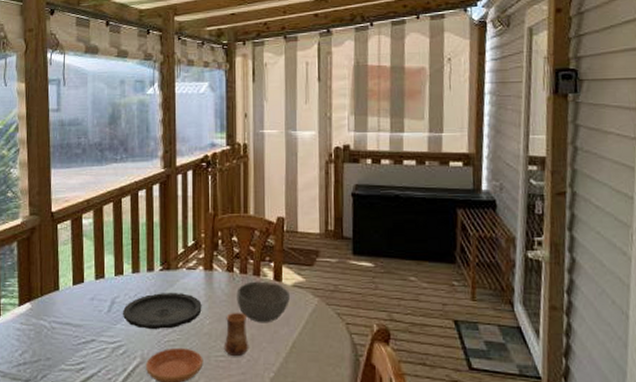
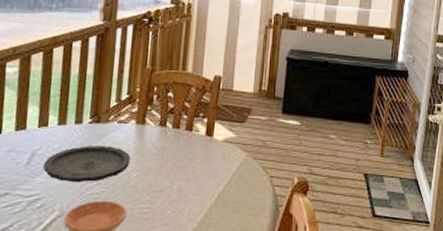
cup: present [224,312,249,357] -> none [149,165,175,209]
bowl: present [236,281,290,323] -> none [166,136,220,176]

